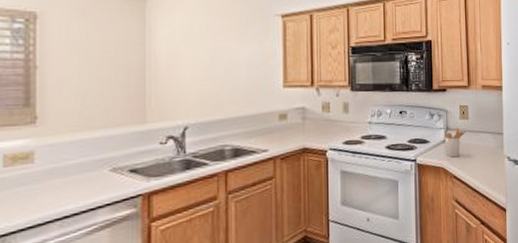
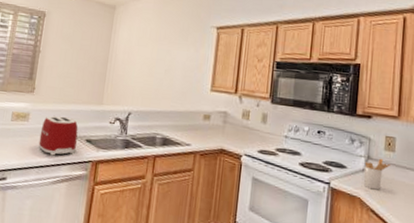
toaster: none [56,146,115,200] -> present [38,115,79,156]

